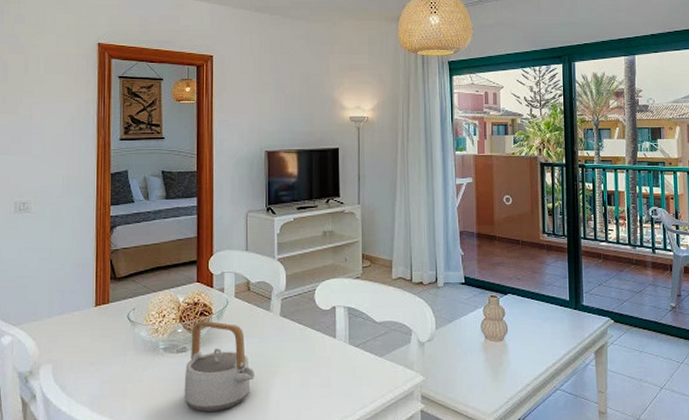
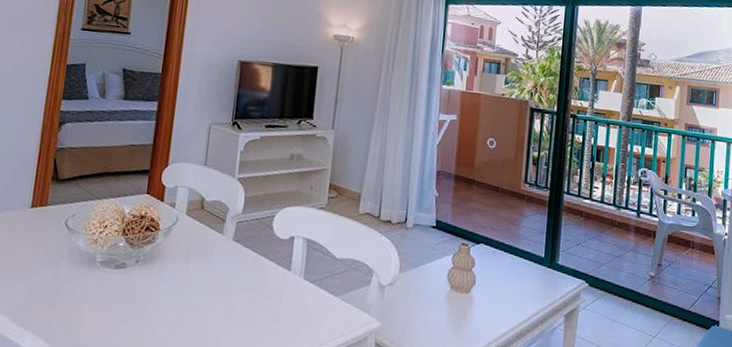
teapot: present [184,320,255,413] -> none [116,236,198,338]

